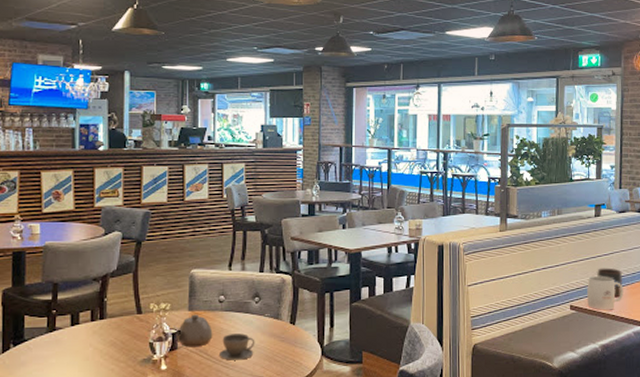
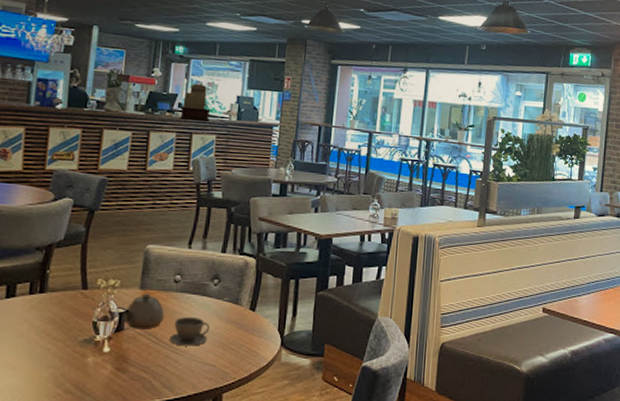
cash register: none [211,117,238,152] -> present [180,84,211,123]
mug: present [587,276,624,311] -> none [560,279,597,315]
mug: present [597,268,622,297] -> none [572,271,597,302]

